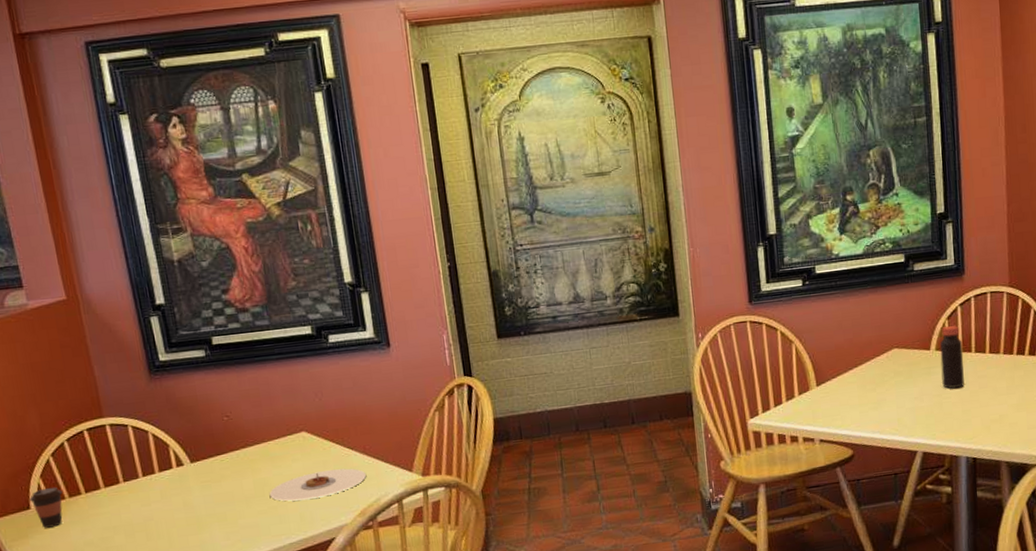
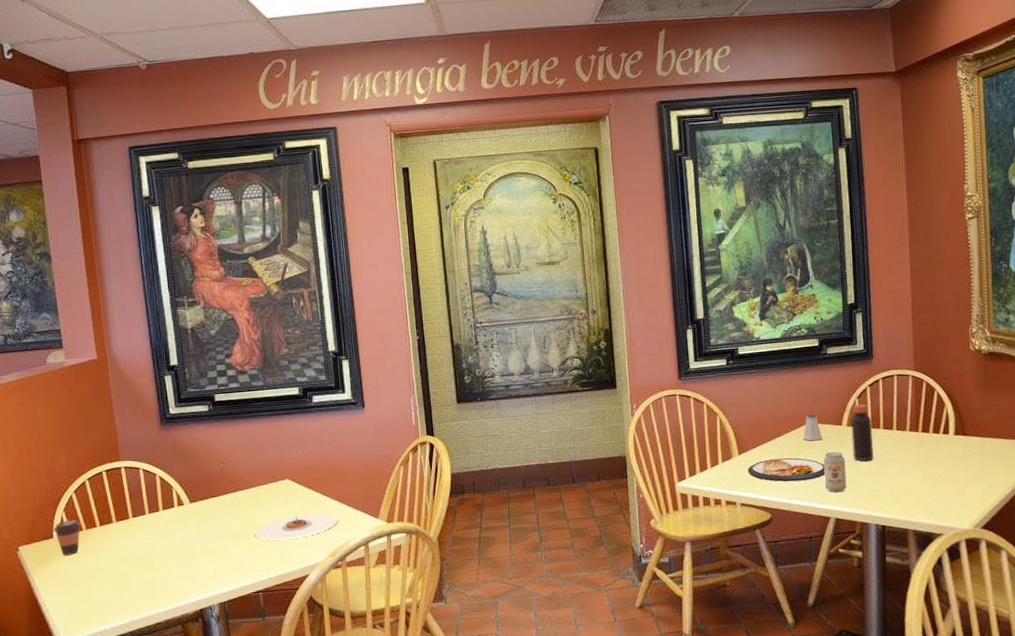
dish: none [826,387,912,415] -> present [747,458,826,482]
saltshaker: none [888,337,909,369] -> present [803,413,823,441]
beverage can: none [910,379,936,424] -> present [823,452,847,492]

